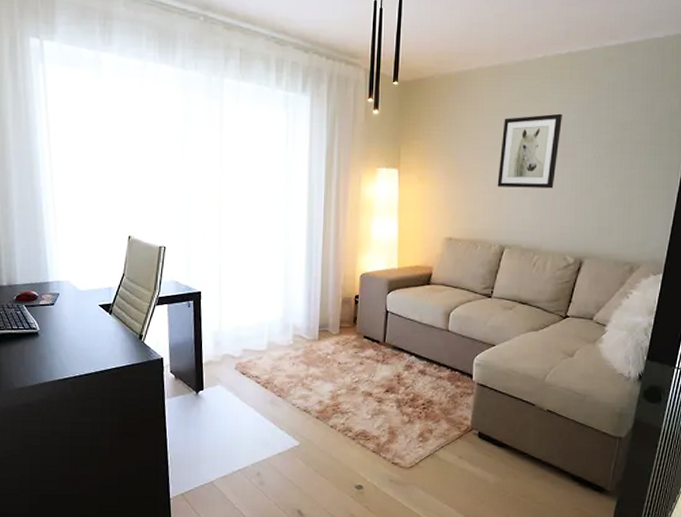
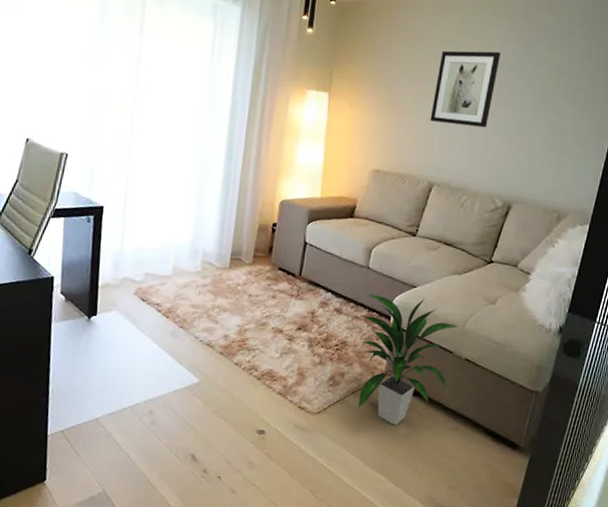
indoor plant: none [443,353,539,476] -> present [358,292,459,425]

